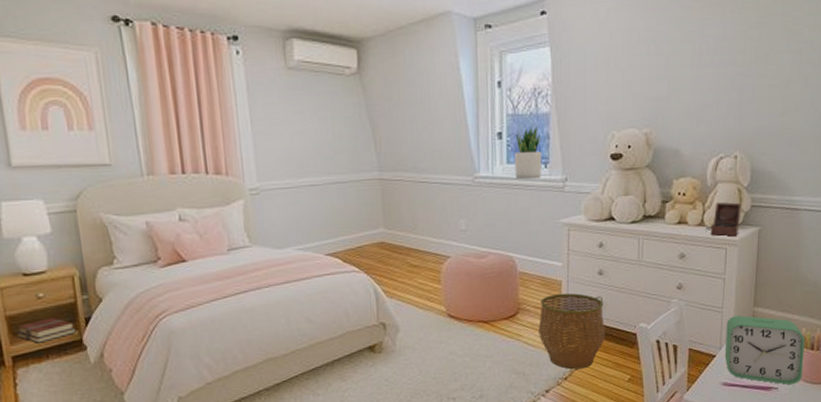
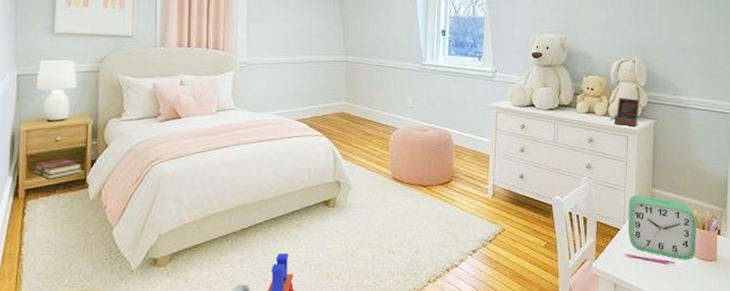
planter: present [514,126,542,180] -> none [454,27,477,69]
basket: present [538,293,605,370] -> none [469,165,525,233]

